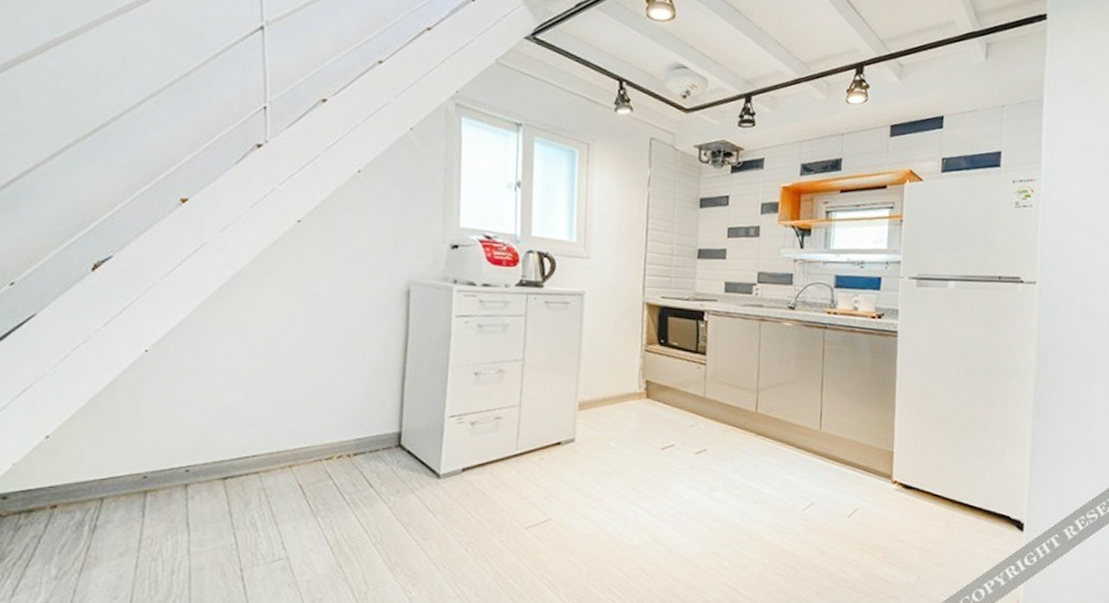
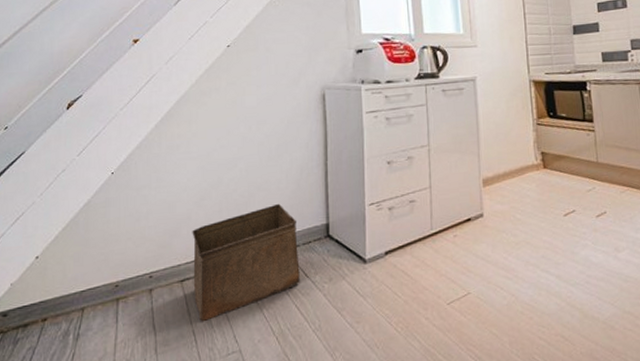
storage bin: none [237,405,364,525] -> present [192,203,300,322]

